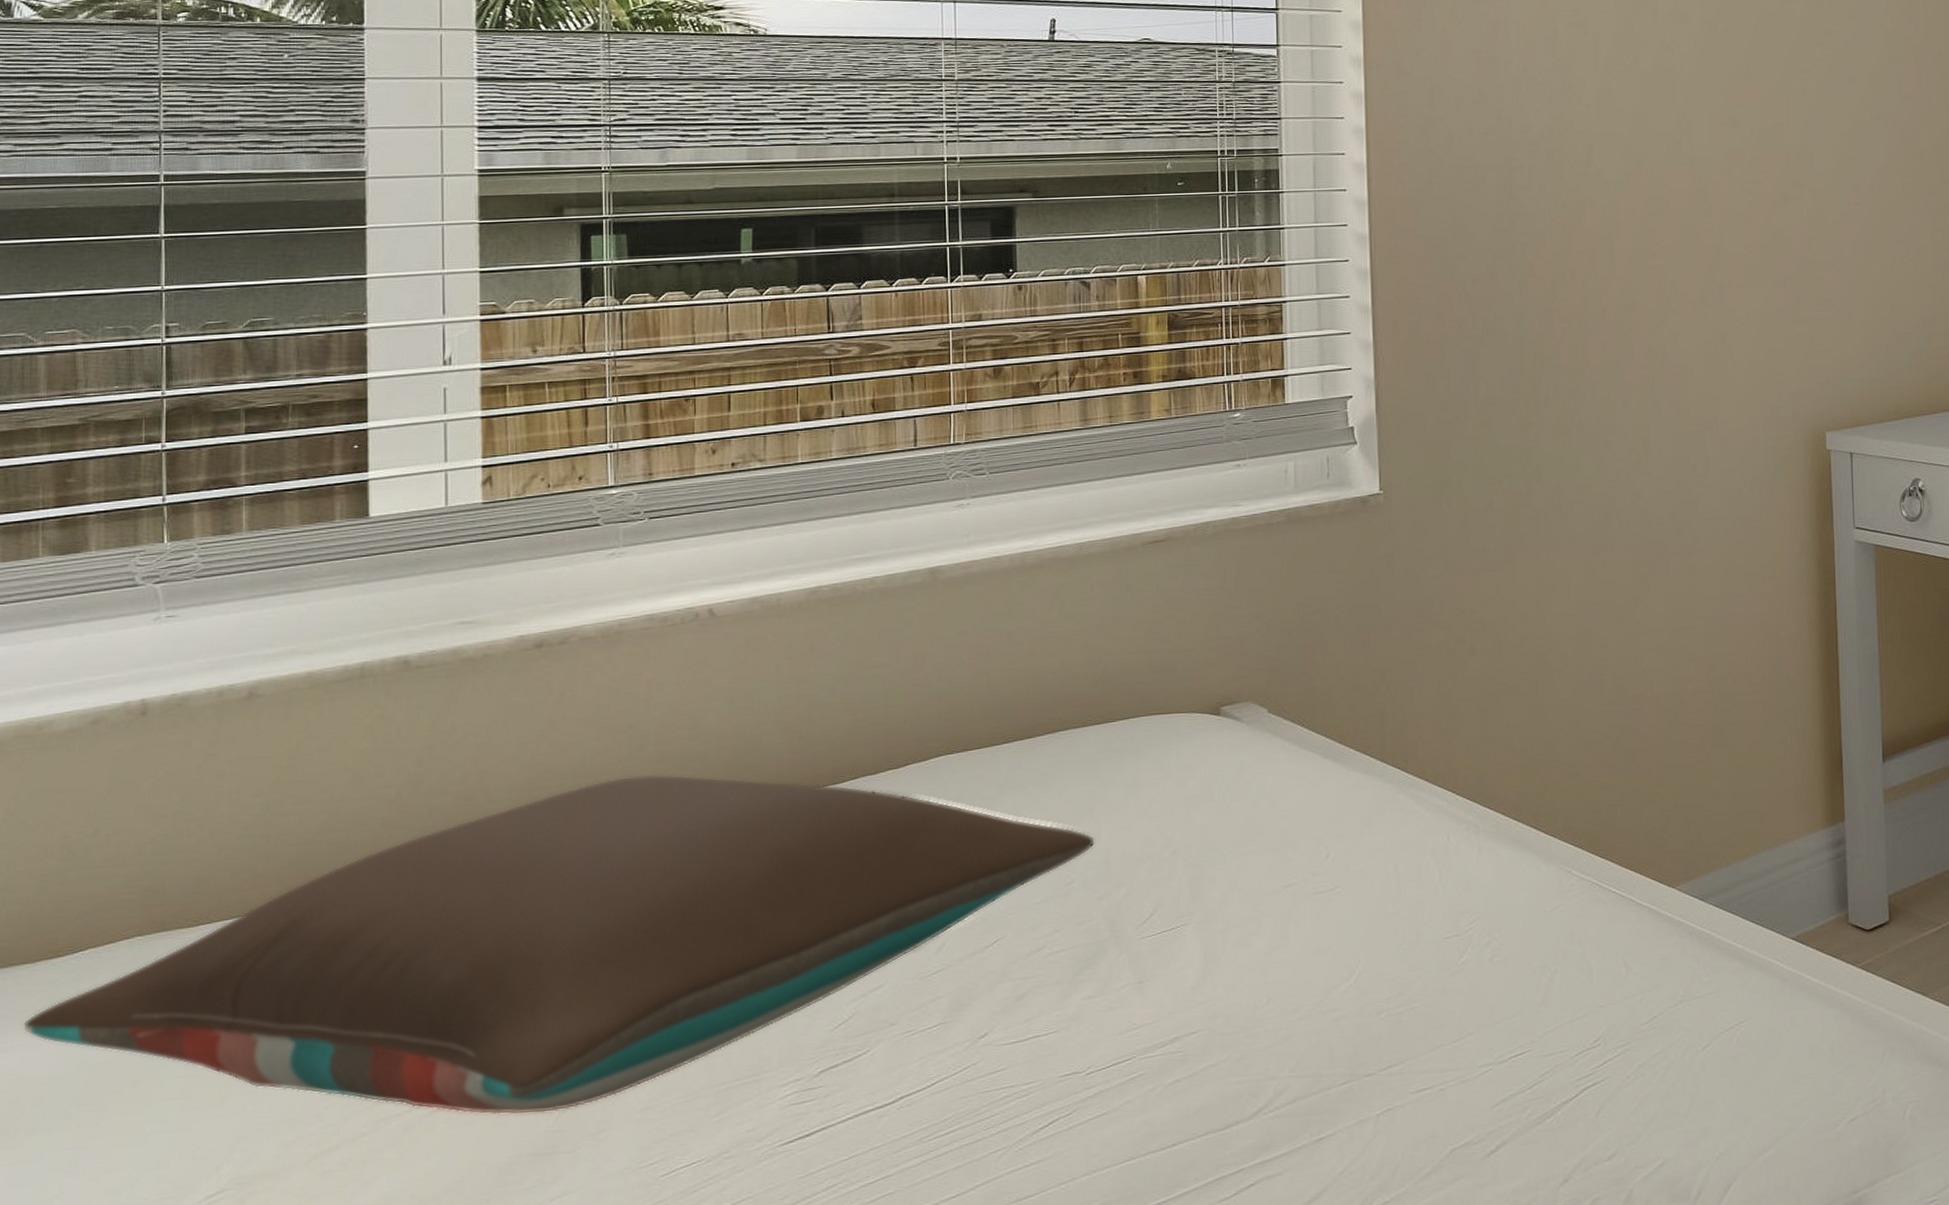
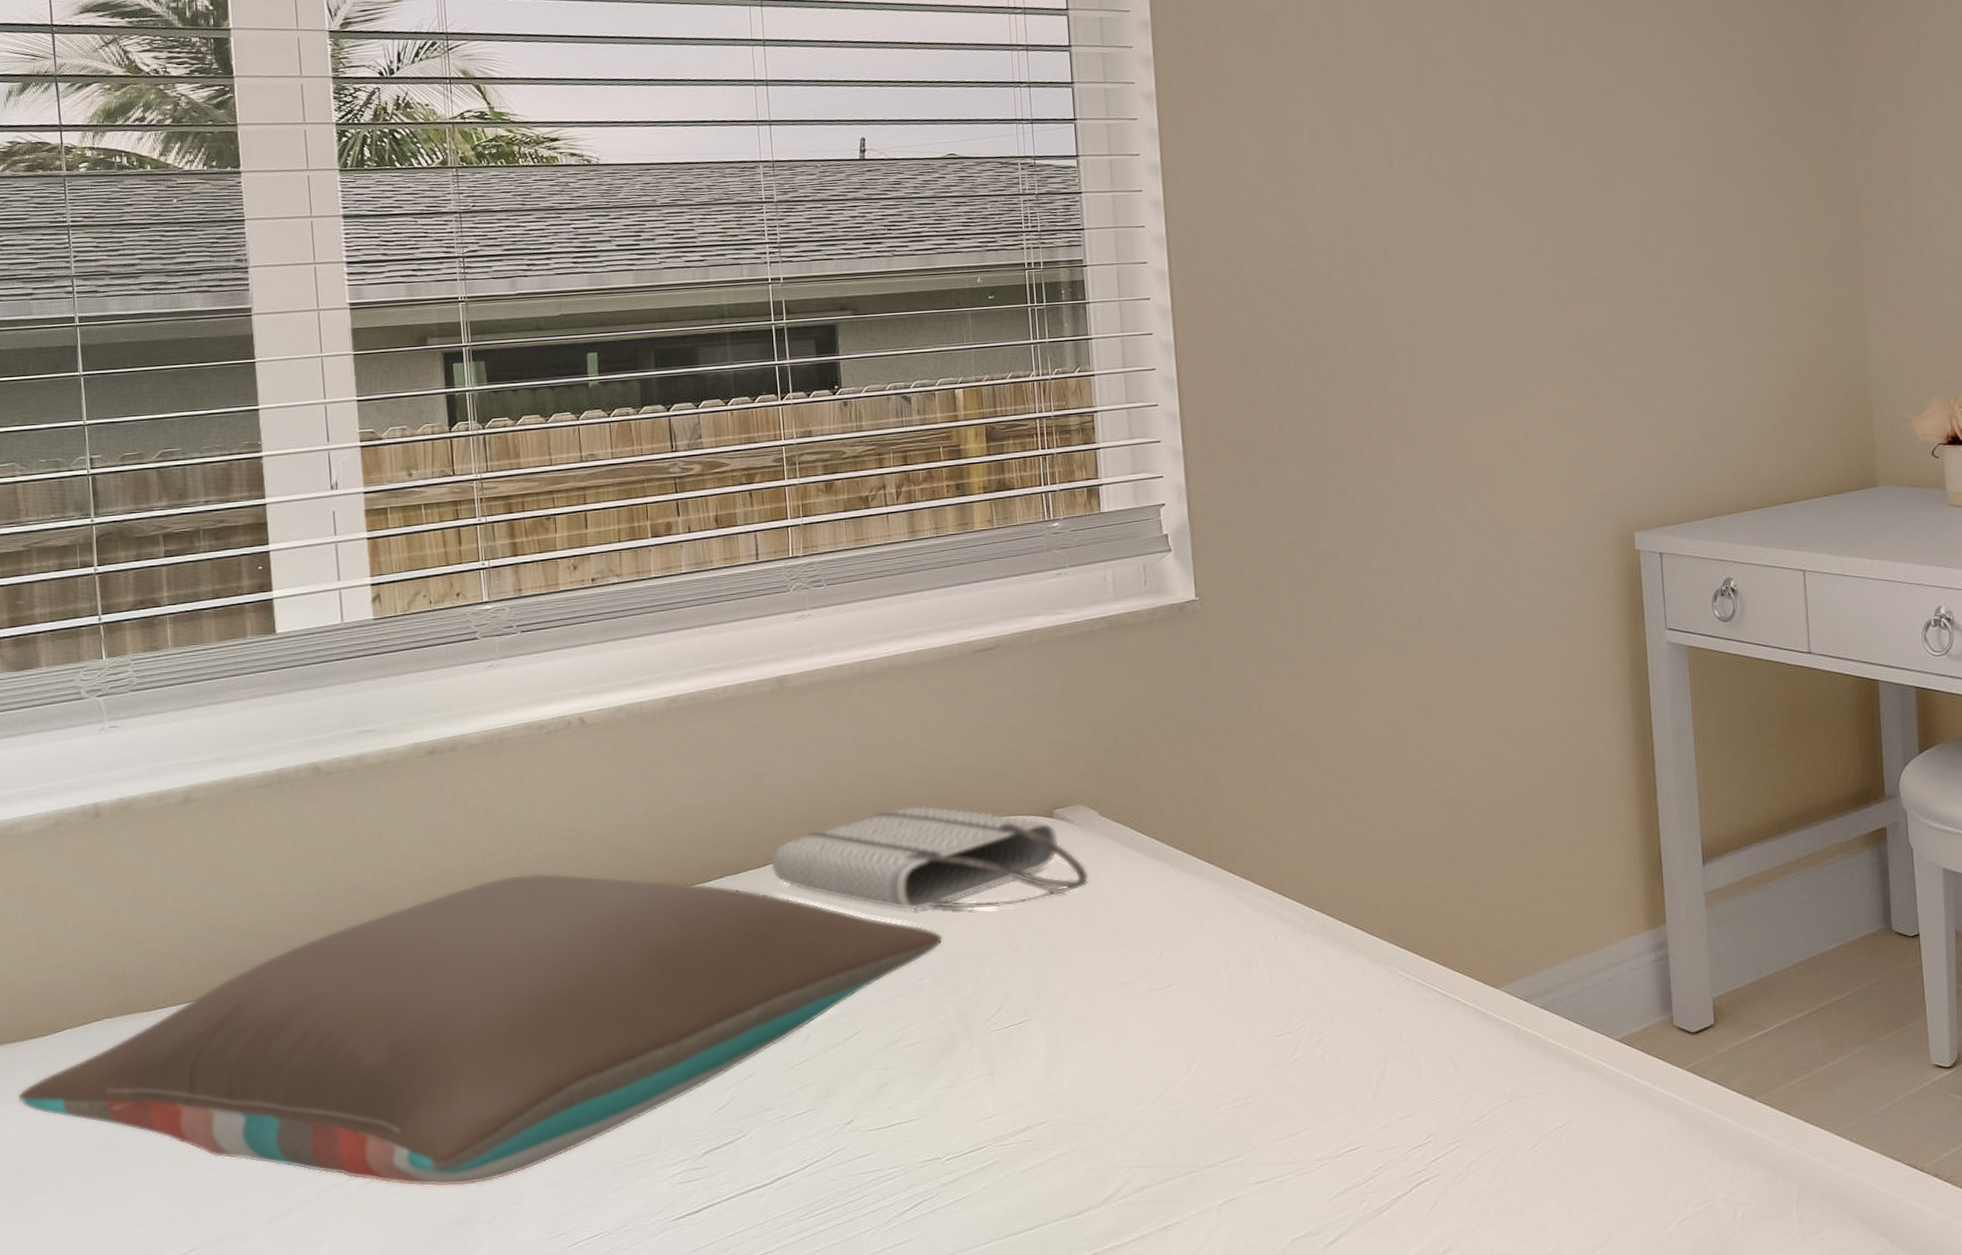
tote bag: none [911,702,1254,812] -> present [770,805,1089,910]

